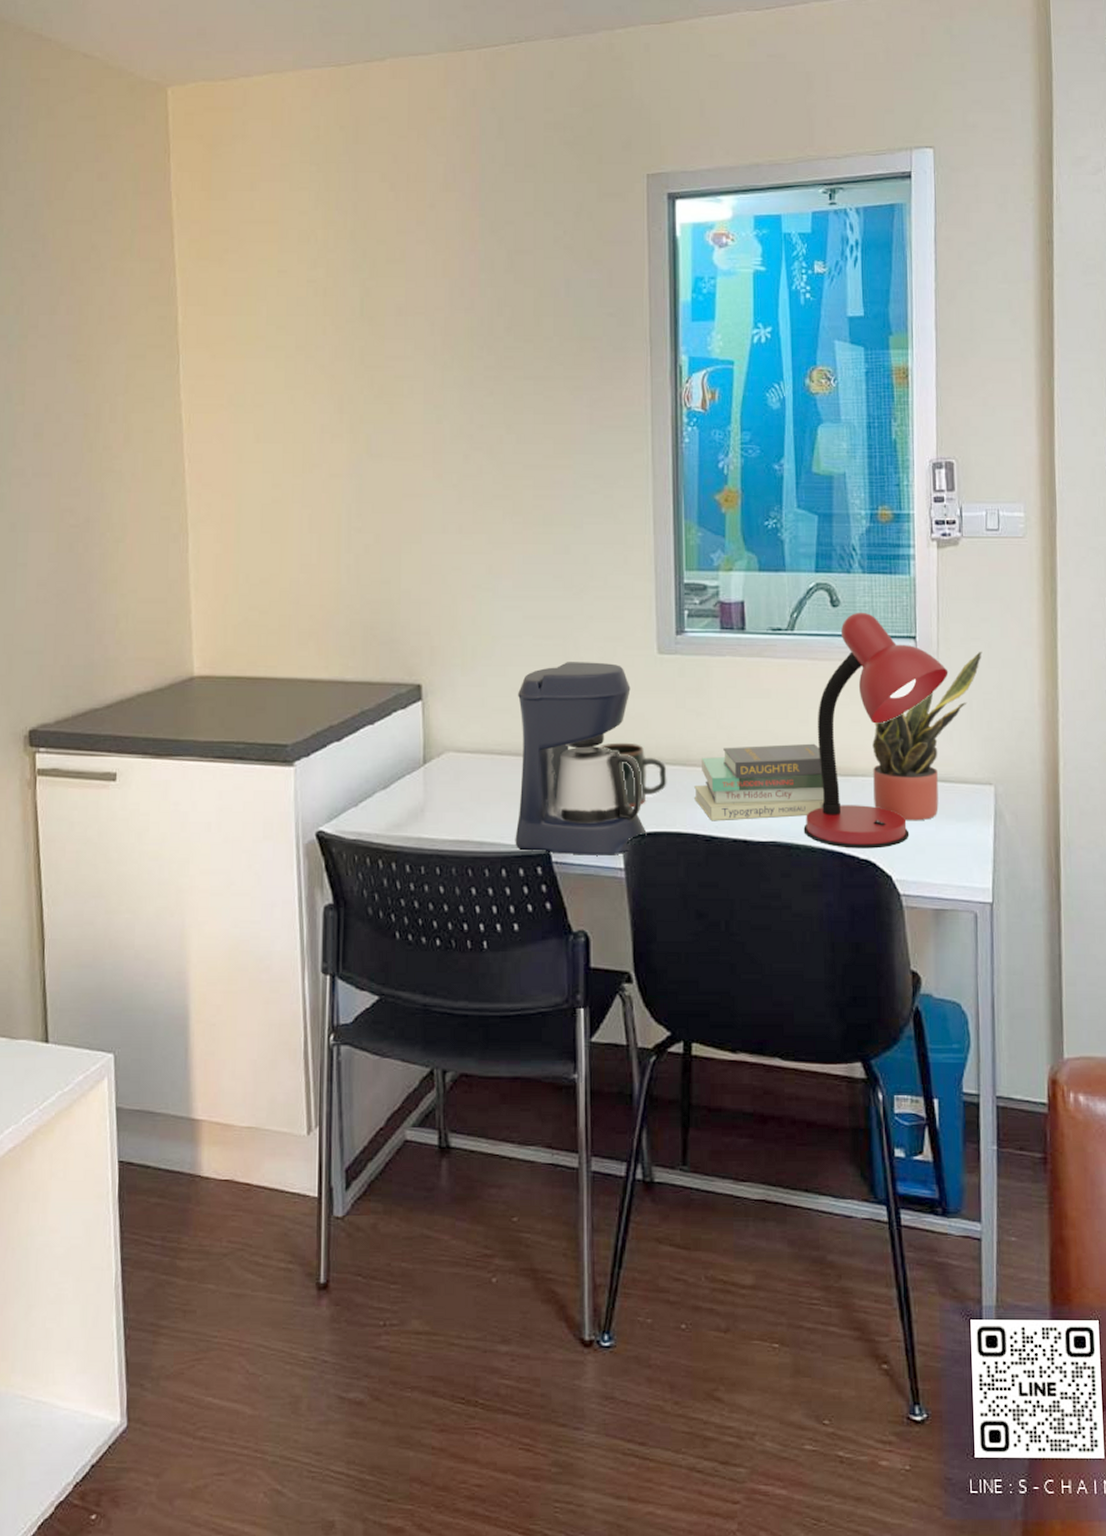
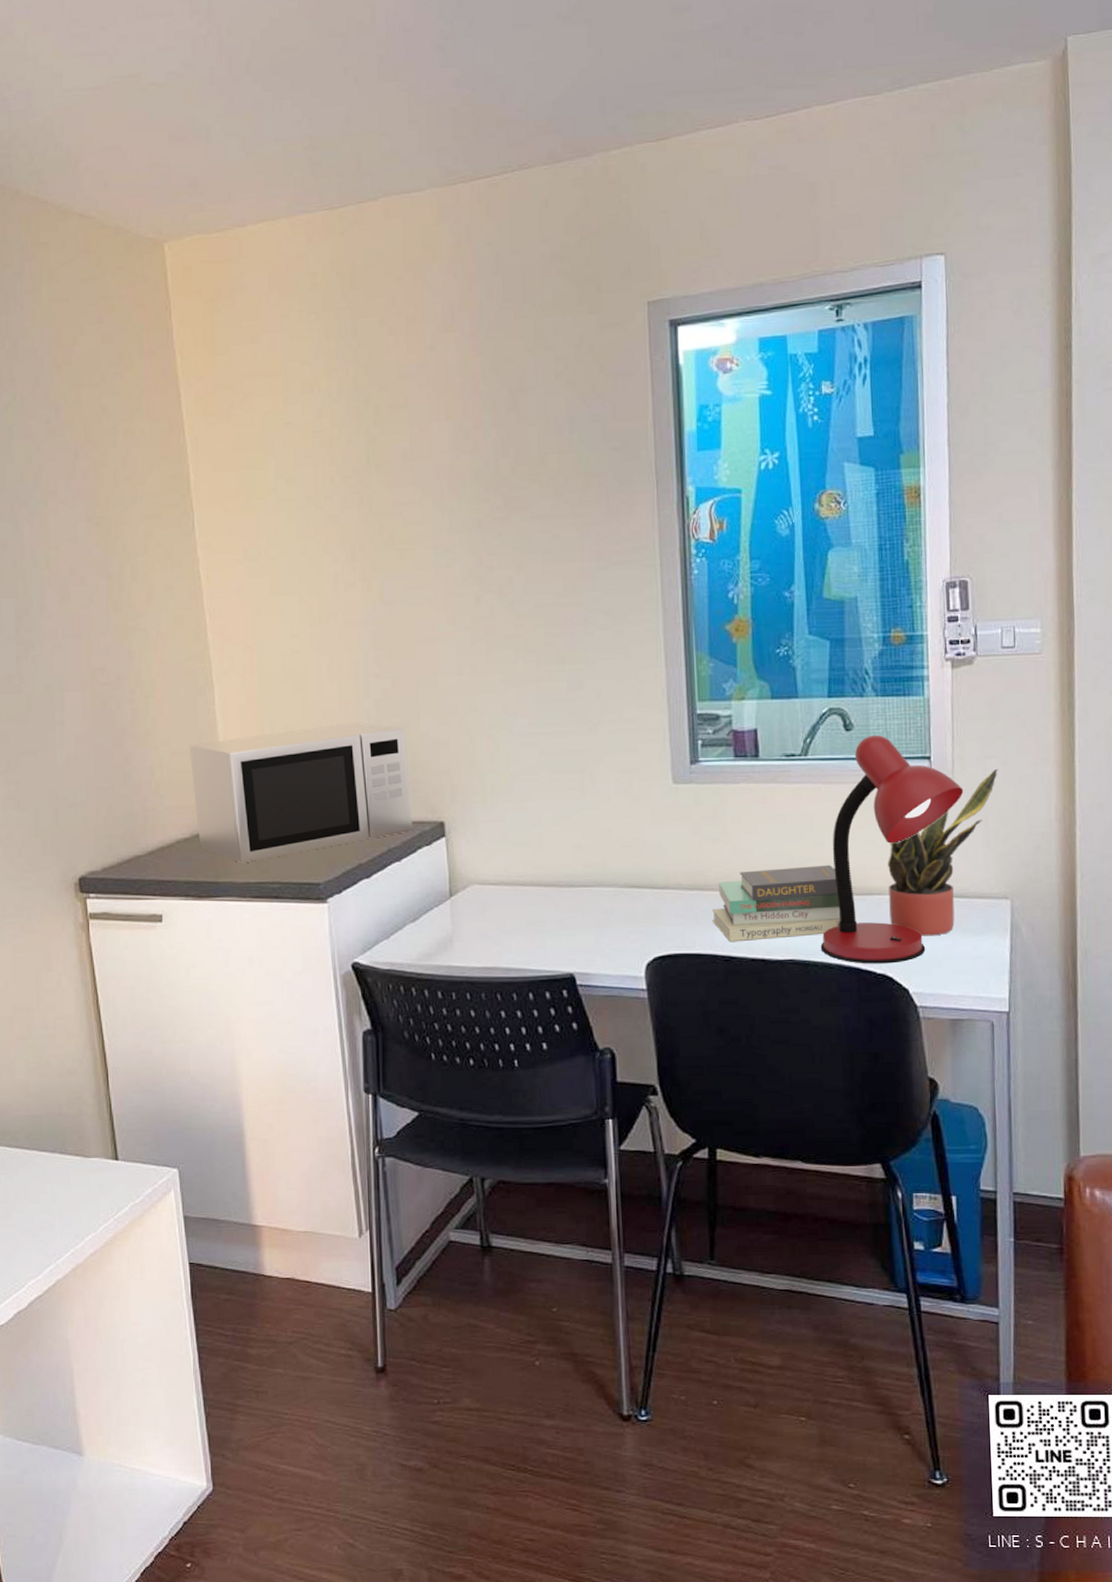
microwave: none [157,577,389,721] -> present [189,722,414,864]
coffee maker: present [515,662,647,855] -> none [538,794,667,978]
mug: present [597,742,667,807] -> none [617,870,686,931]

